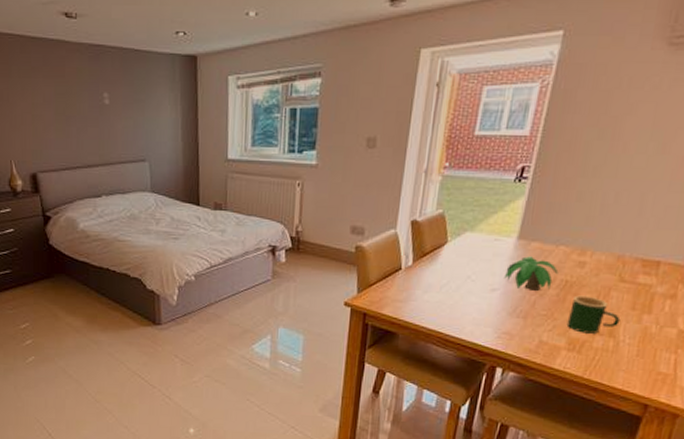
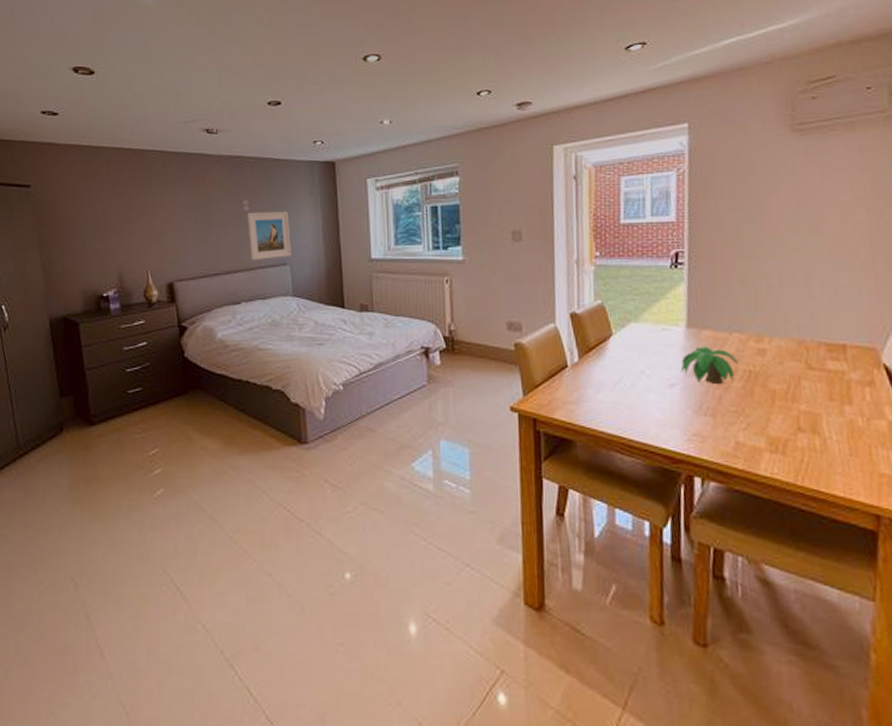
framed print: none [108,106,151,155] -> present [247,211,292,260]
mug: present [566,295,621,334] -> none [761,387,821,431]

